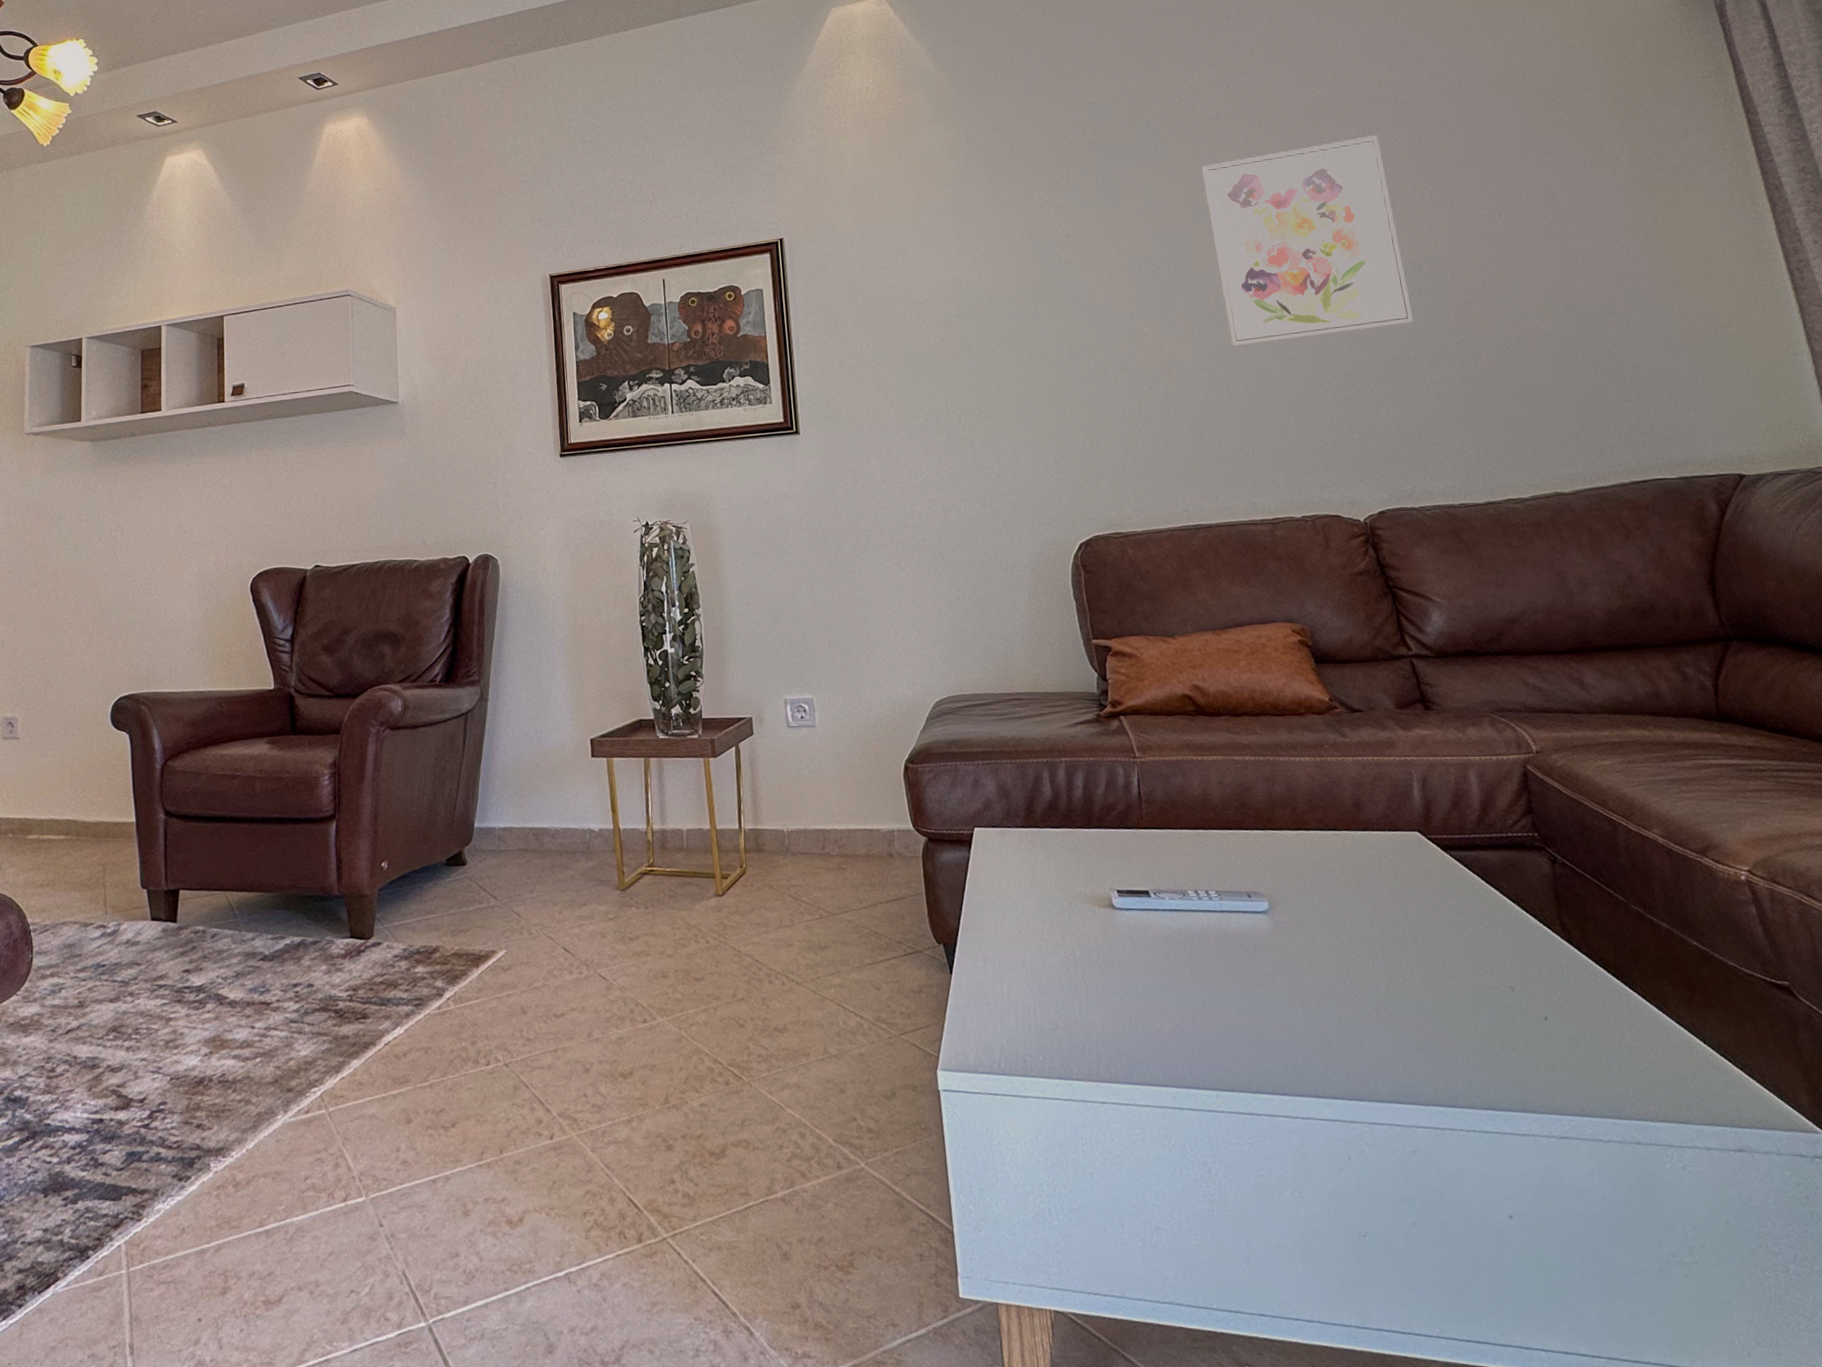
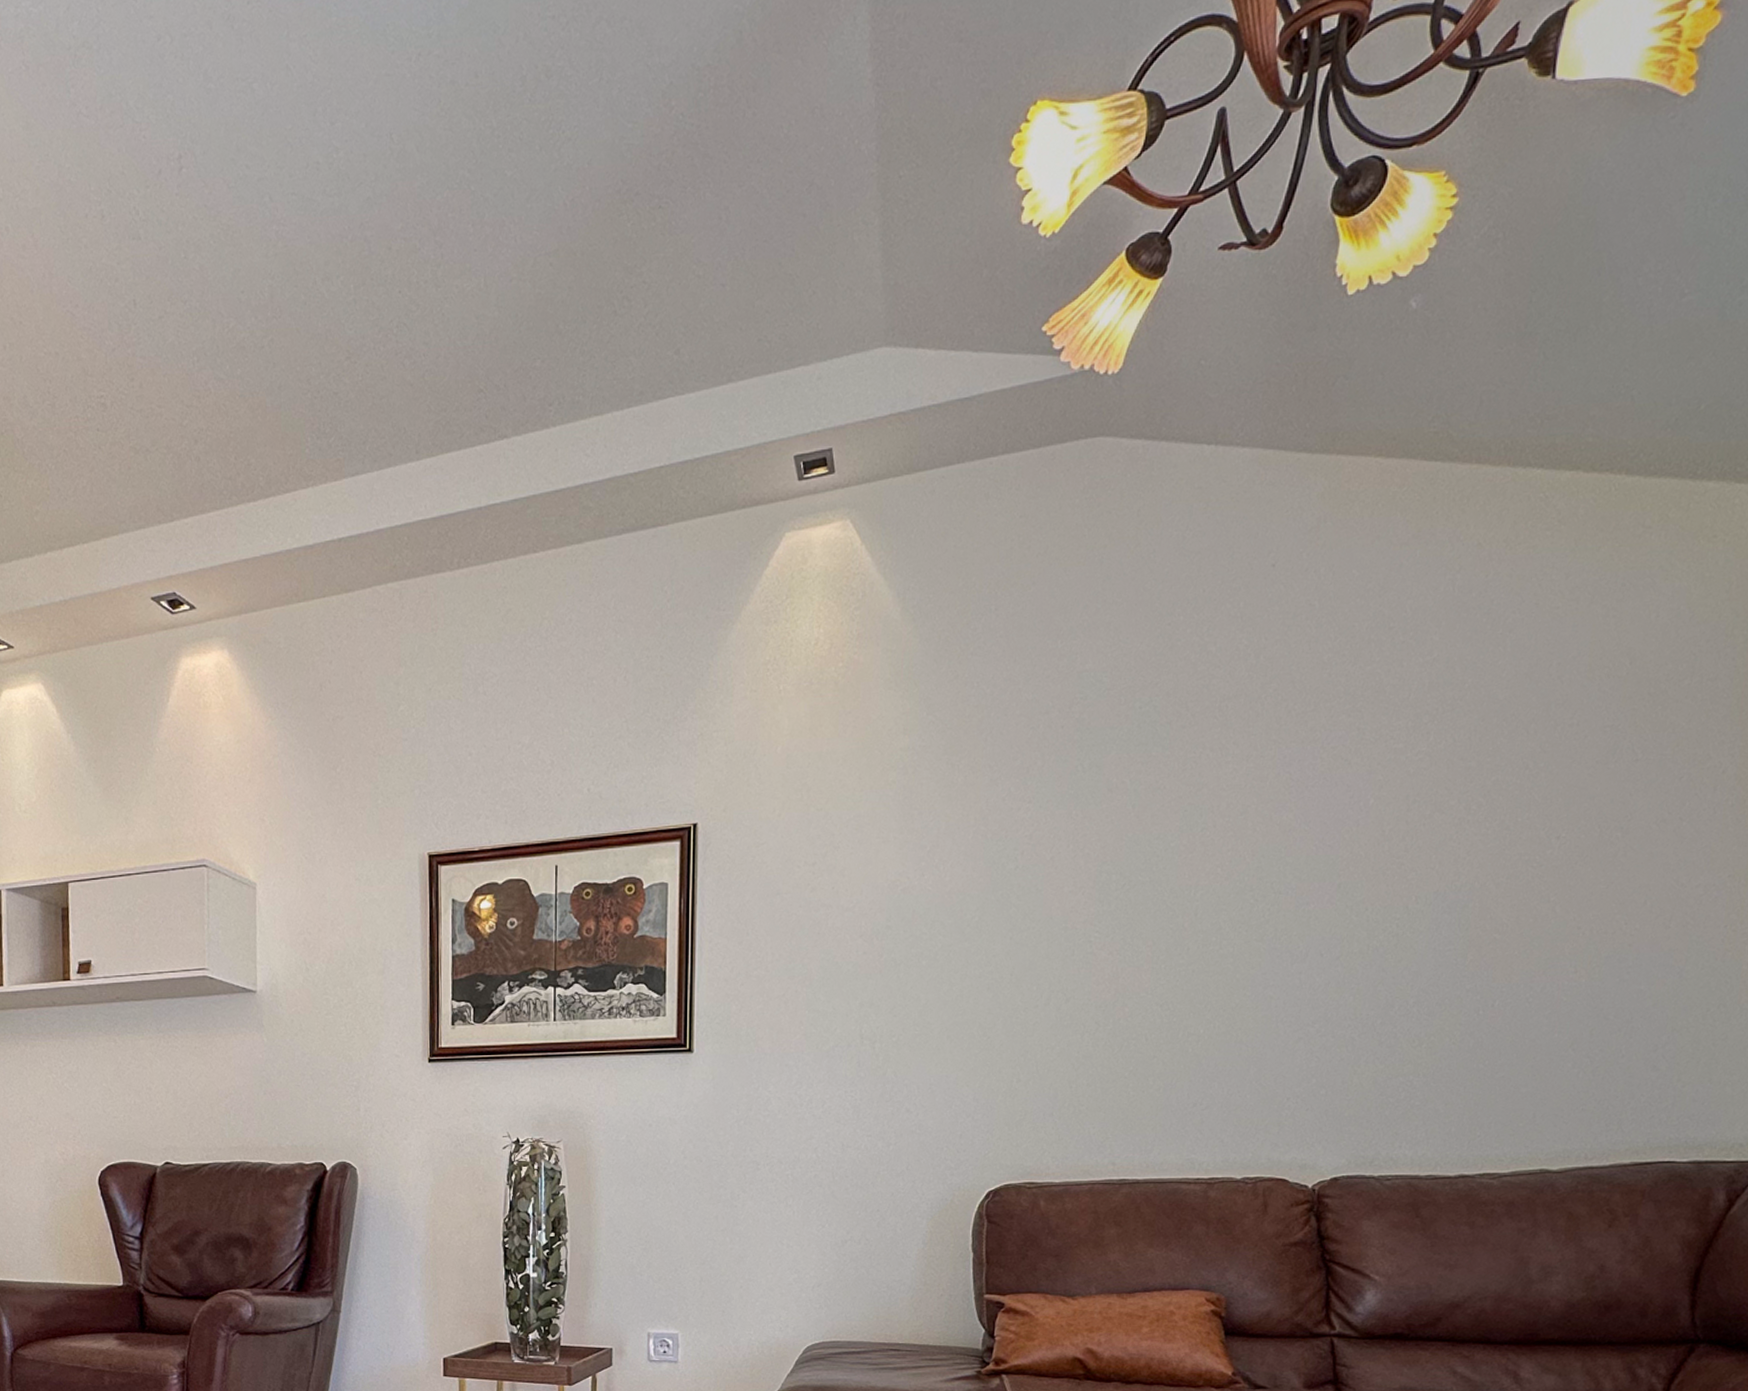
wall art: present [1200,135,1414,349] -> none [1198,729,1430,983]

